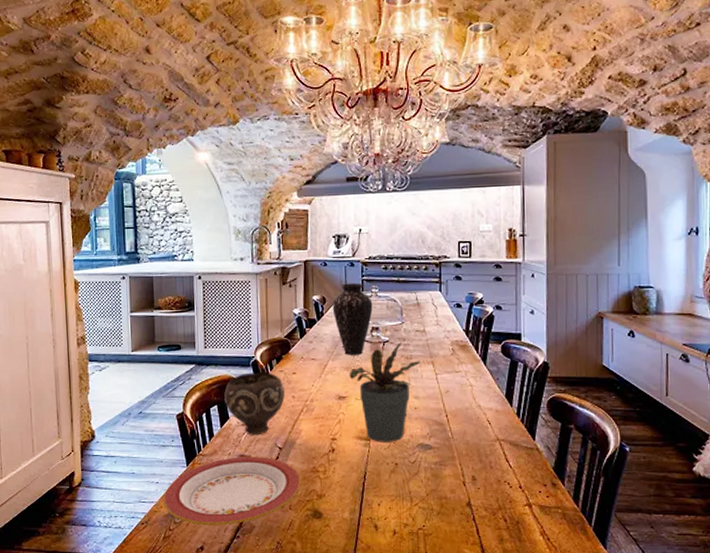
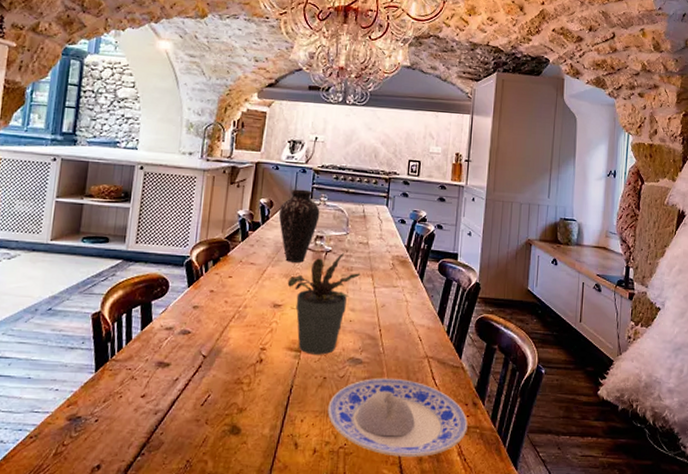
plate: present [163,456,301,525] -> none [60,364,222,441]
bowl: present [224,372,285,436] -> none [149,273,218,341]
plate: none [403,461,548,537] -> present [327,377,468,457]

